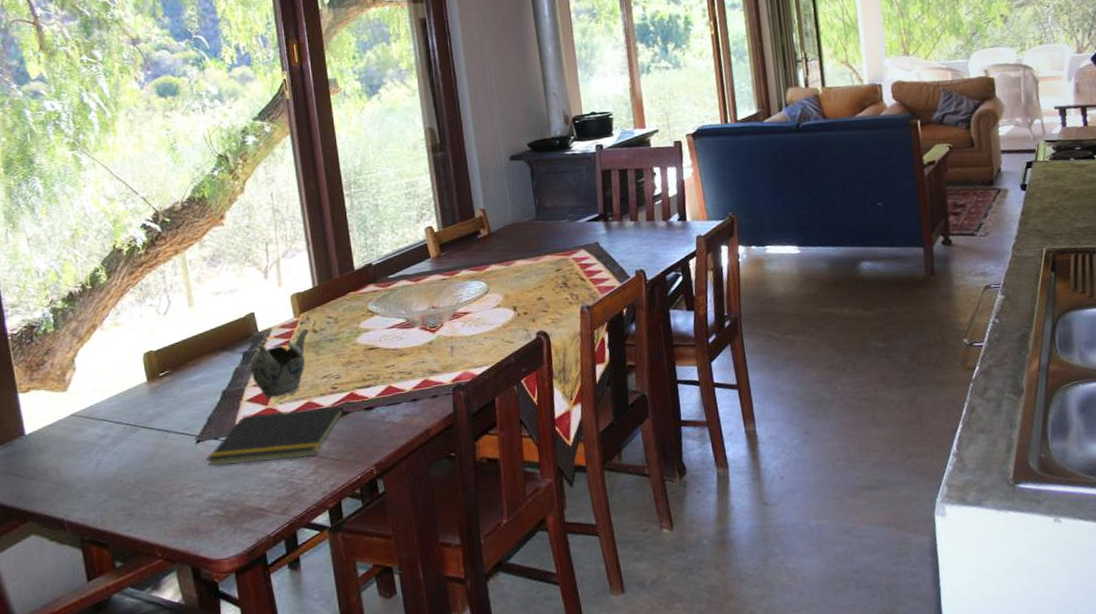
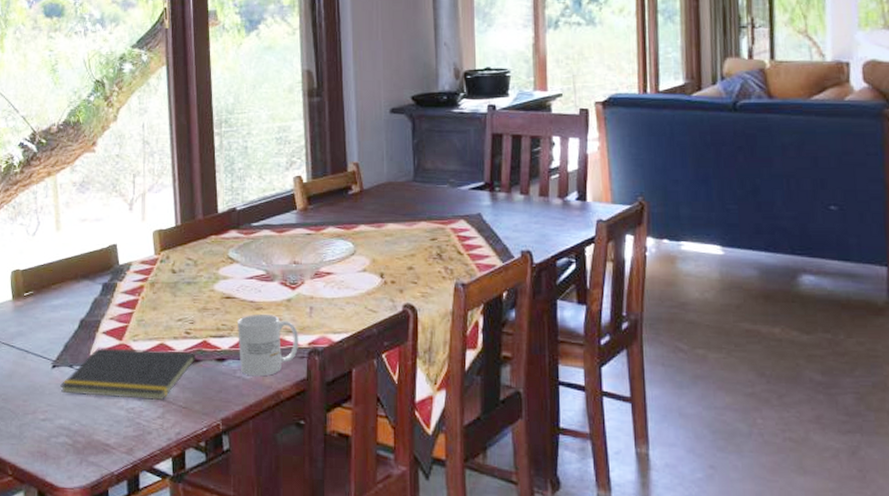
teapot: present [250,328,309,398] -> none [108,267,168,334]
mug: none [382,359,444,420] -> present [238,313,299,377]

